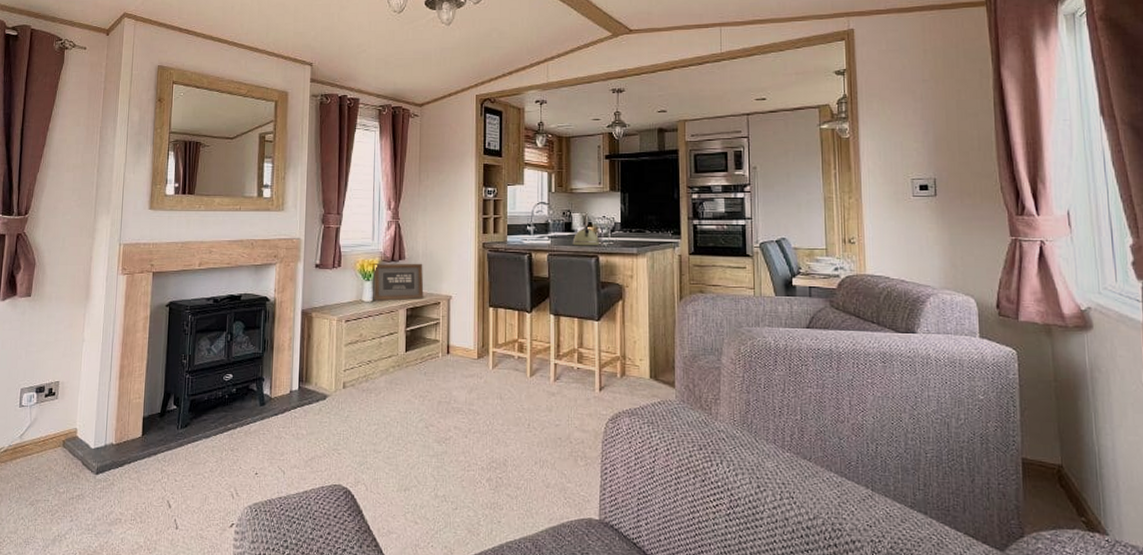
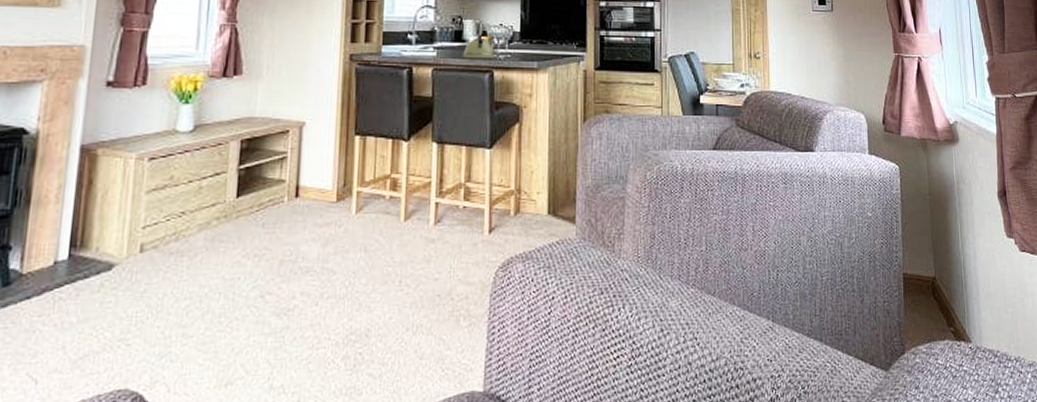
picture frame: present [373,263,424,301] -> none [194,79,268,130]

